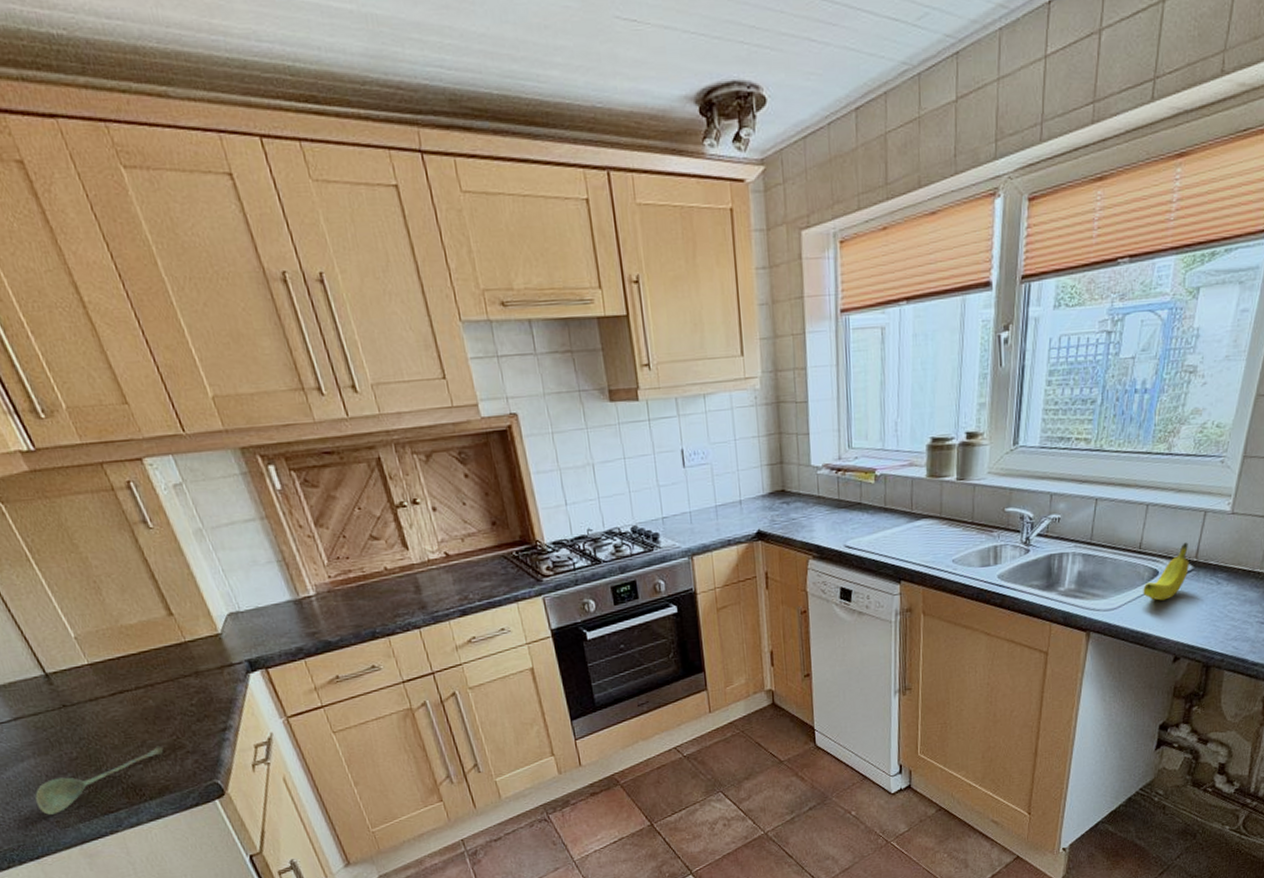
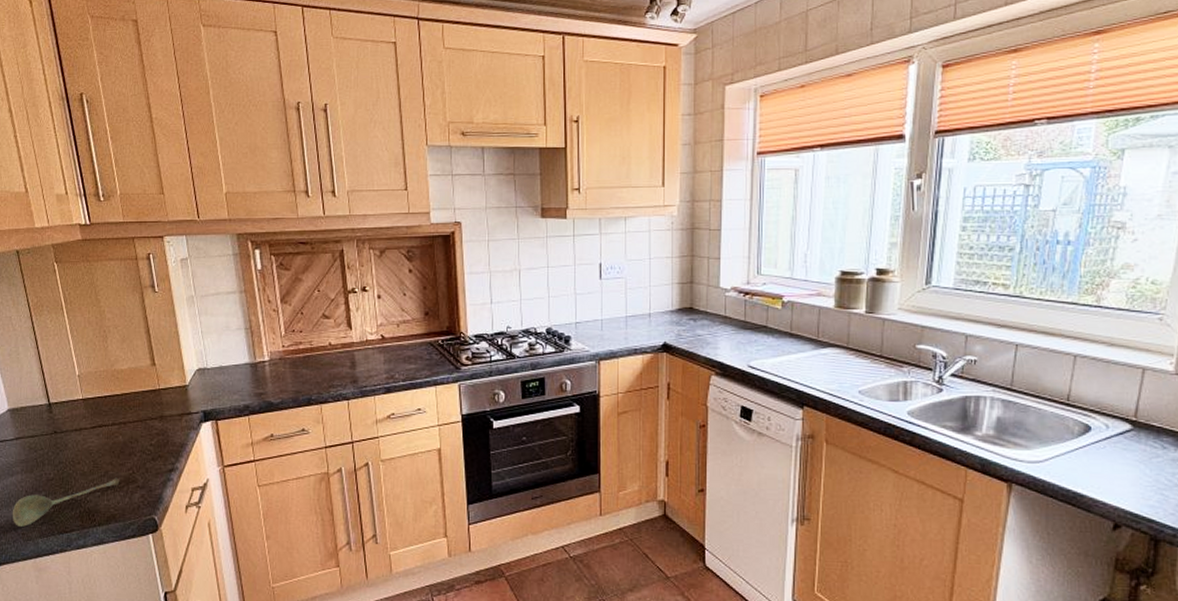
fruit: present [1143,542,1189,601] -> none [1073,399,1127,459]

